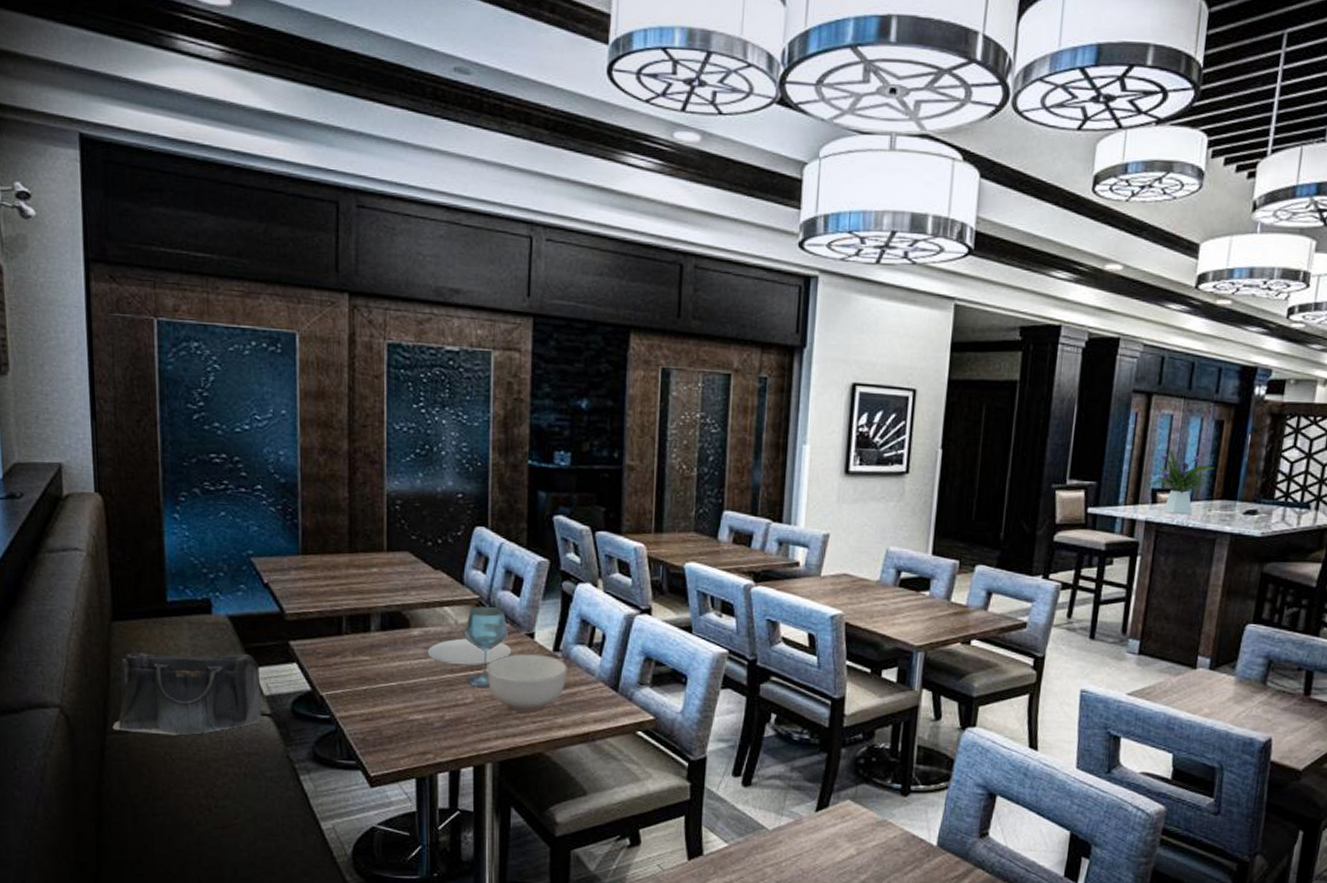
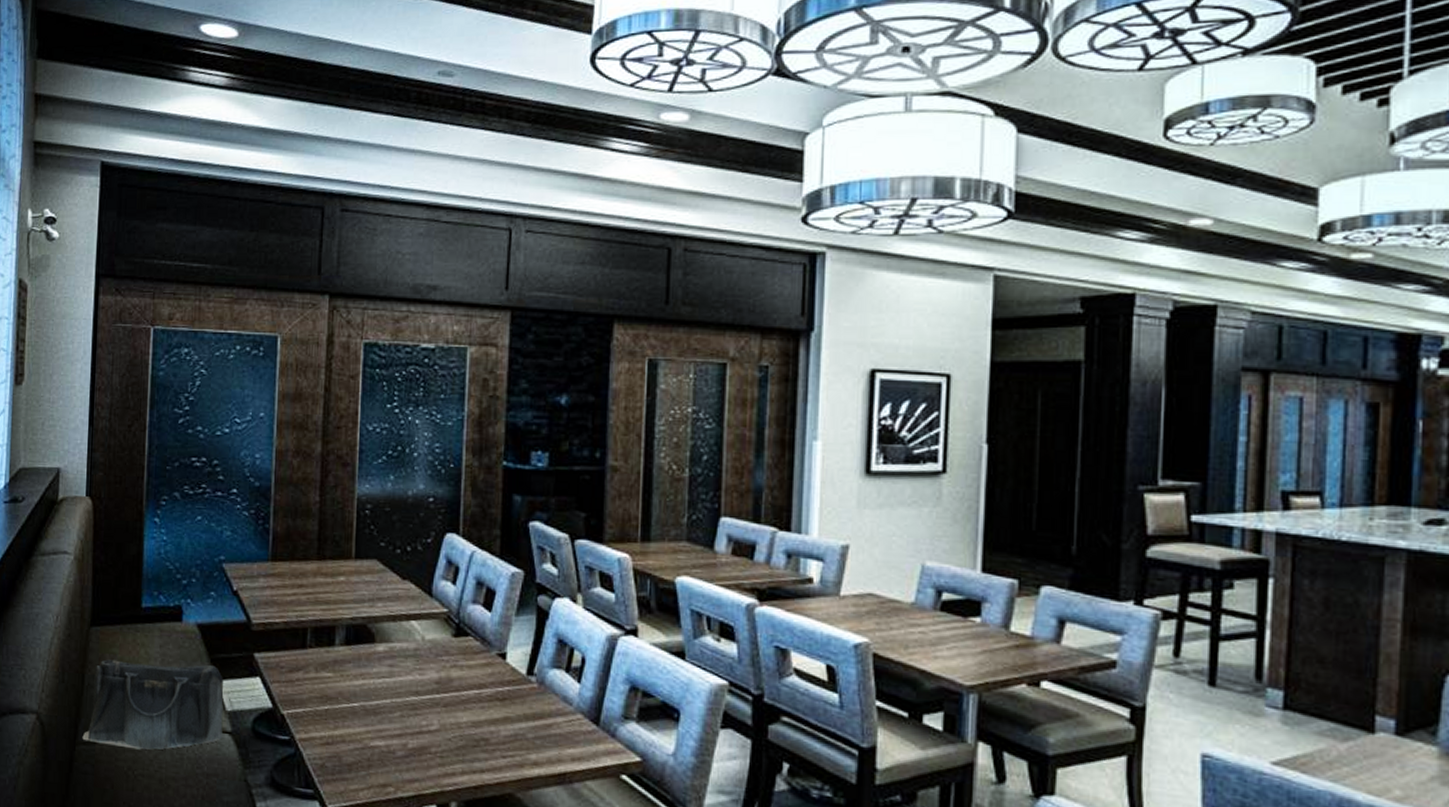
plate: present [427,638,512,666] -> none [392,656,481,688]
wine glass: present [464,606,508,687] -> none [431,621,478,713]
bowl: present [487,653,569,713] -> none [454,676,543,746]
flower arrangement: present [1149,450,1215,514] -> none [1275,442,1372,524]

